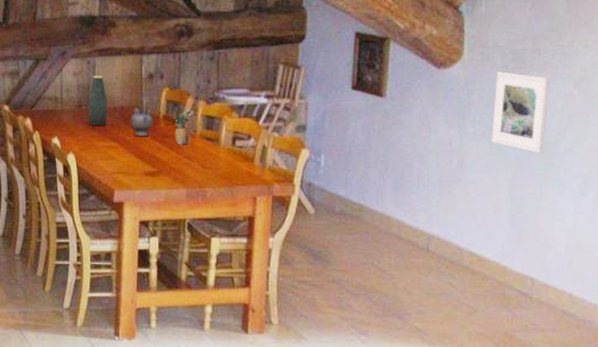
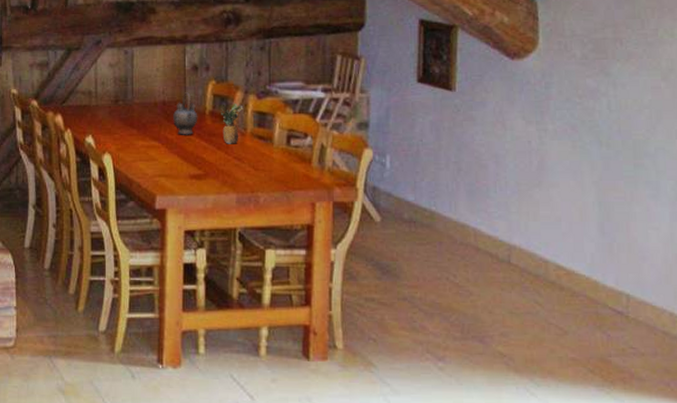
bottle: present [88,76,107,127] -> none [126,67,147,124]
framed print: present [491,71,550,153] -> none [573,62,635,153]

